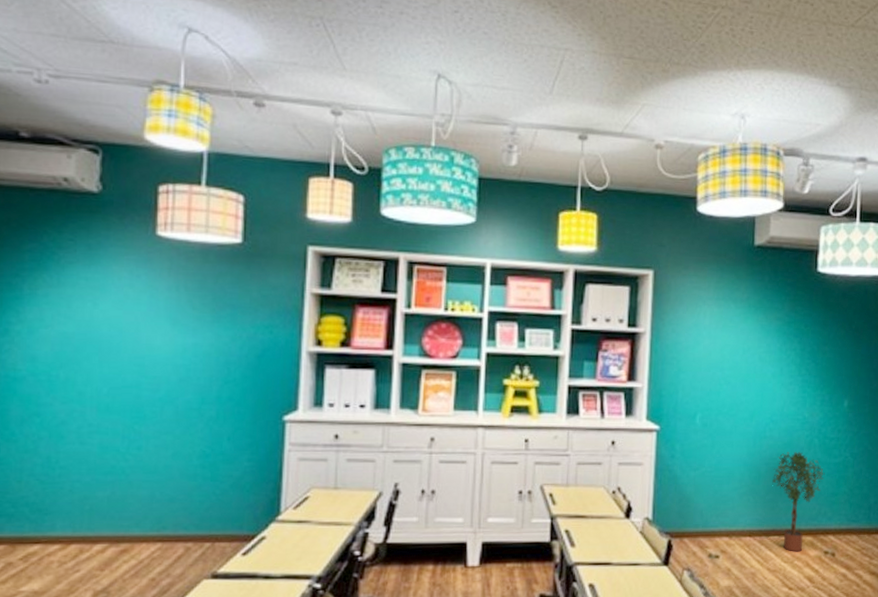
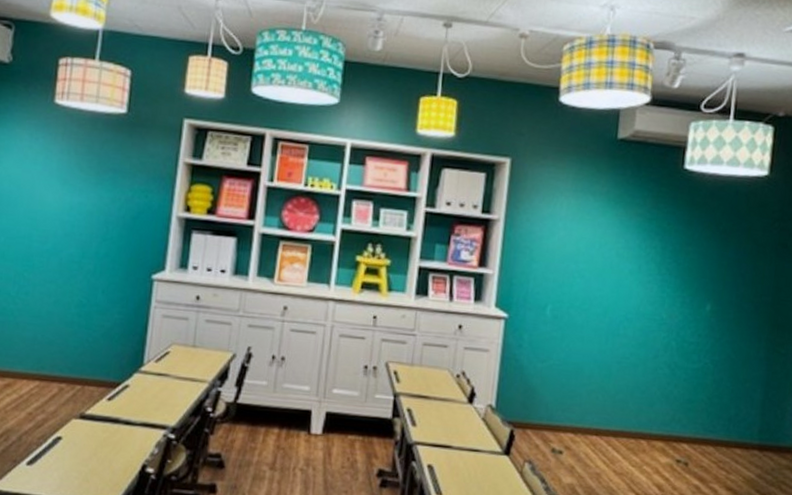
potted tree: present [771,452,825,552] -> none [623,352,682,458]

